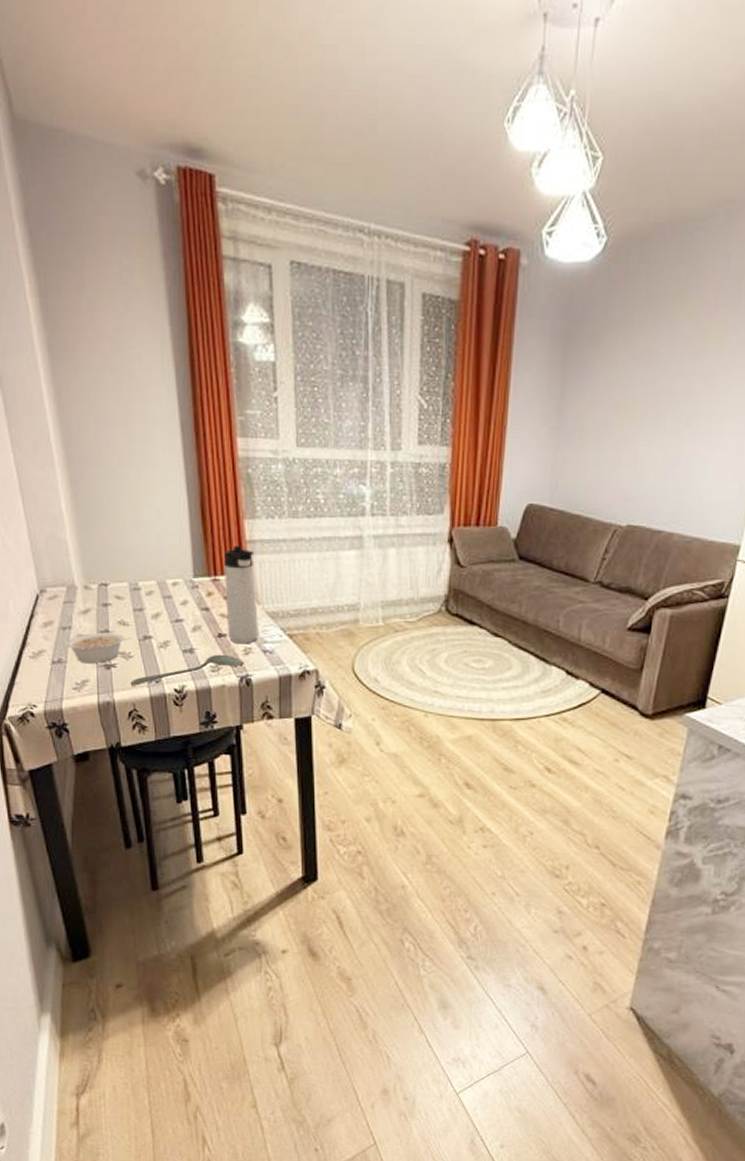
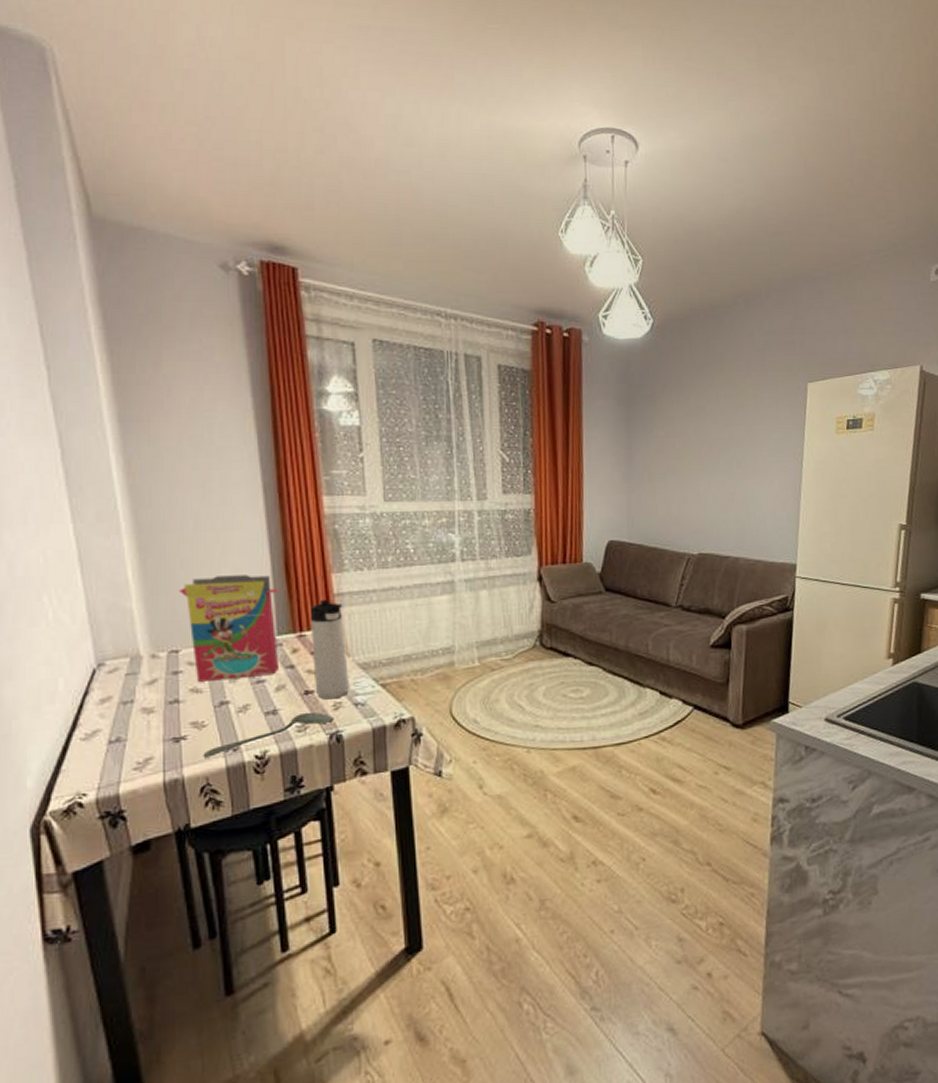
legume: present [65,632,131,663] -> none [126,701,205,738]
cereal box: none [106,514,196,616] -> present [179,575,280,682]

